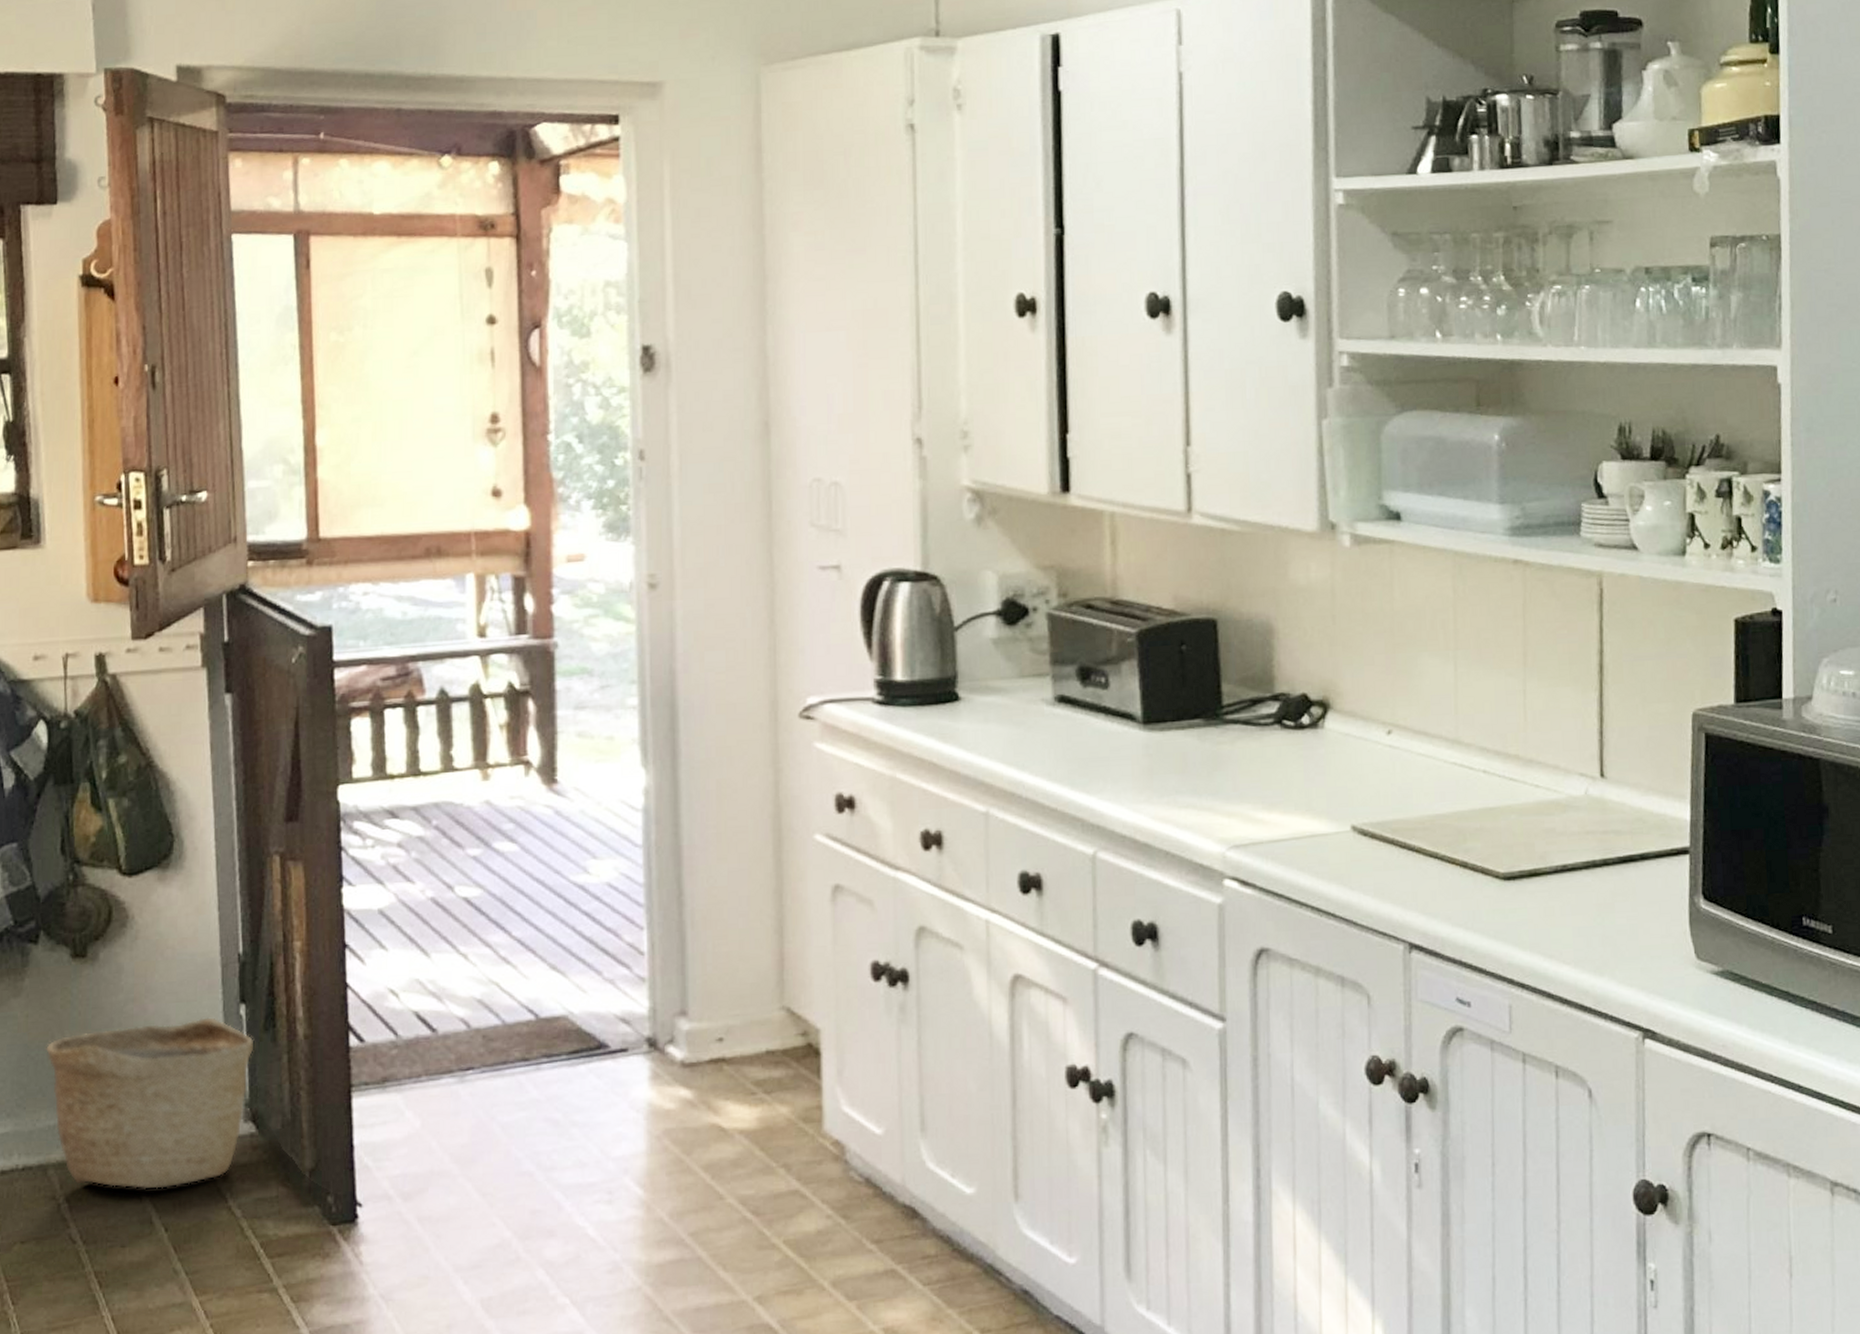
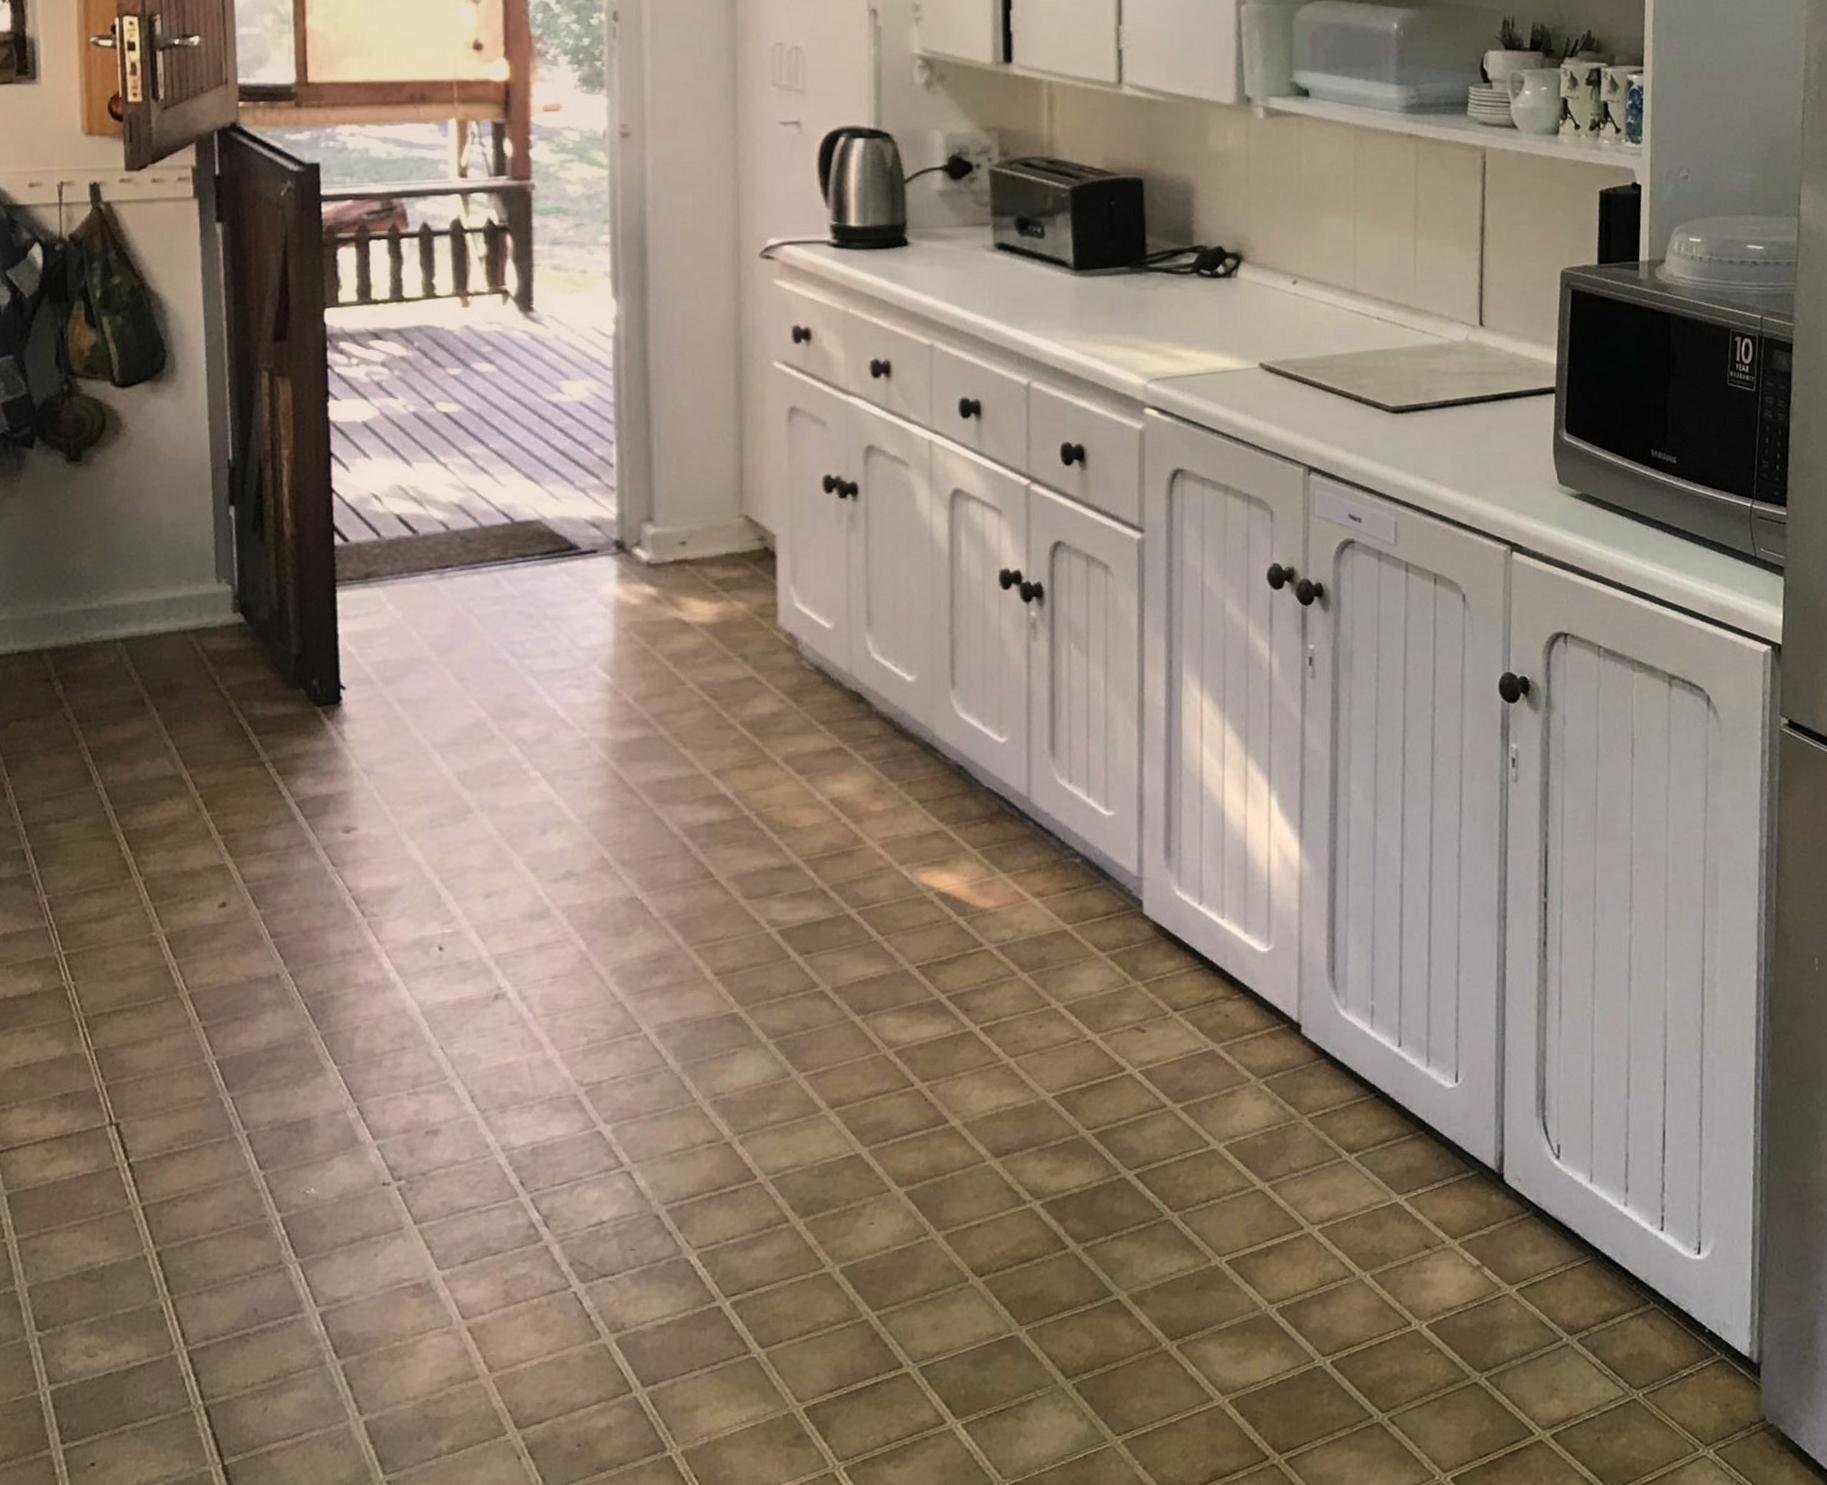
basket: present [46,1017,254,1190] -> none [41,517,243,673]

